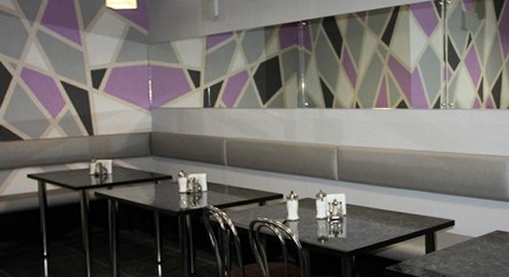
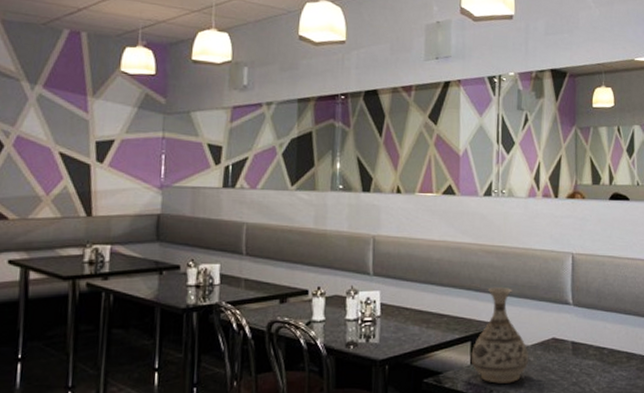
vase: none [426,187,477,270] -> present [470,286,529,384]

